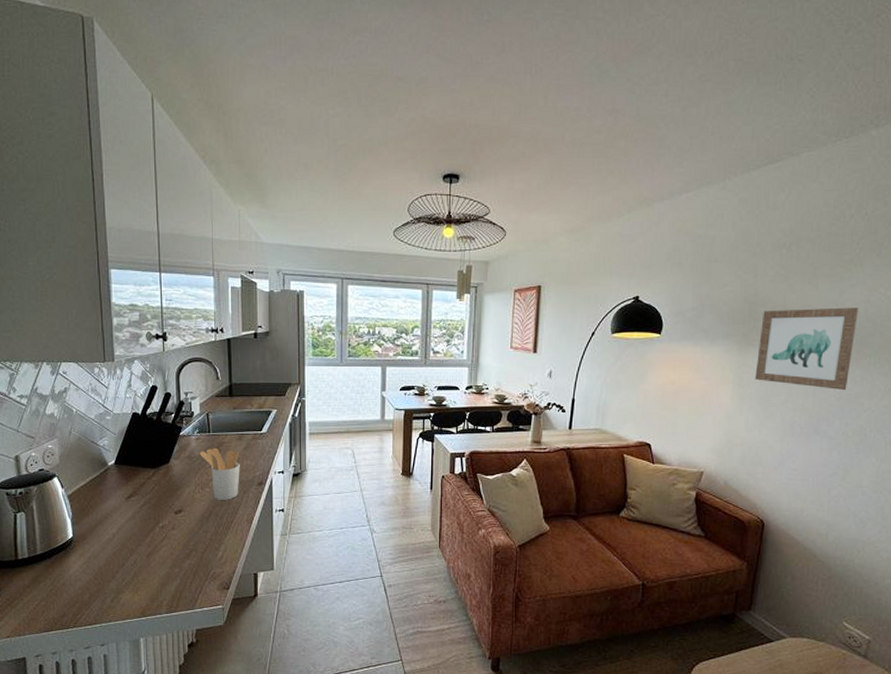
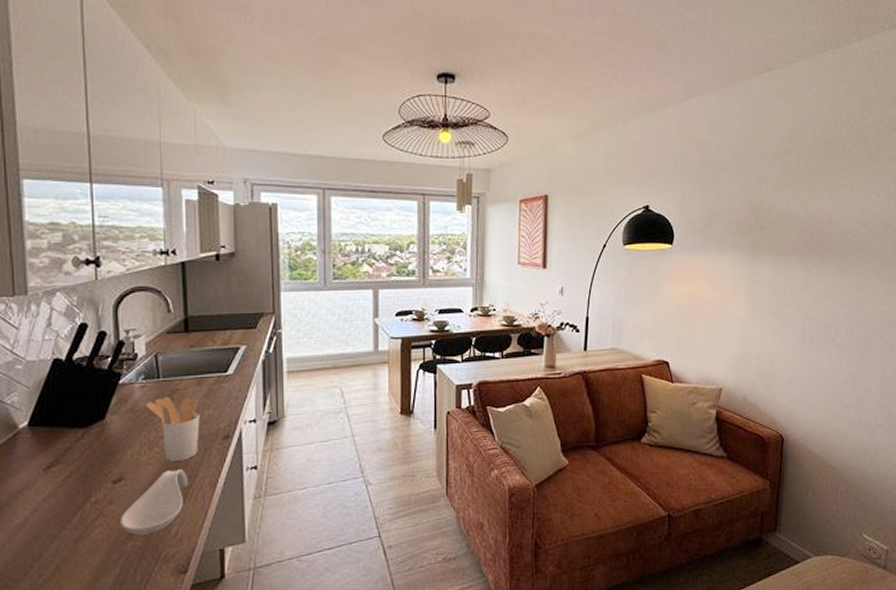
spoon rest: none [180,507,231,556] -> present [119,470,189,535]
wall art: present [755,307,858,390] -> none [765,214,855,296]

